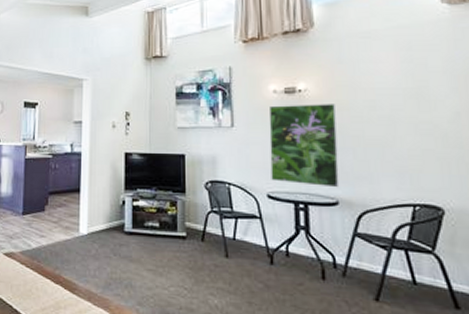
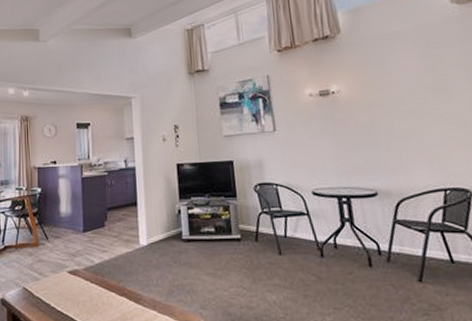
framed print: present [268,104,340,188] -> none [307,102,377,180]

